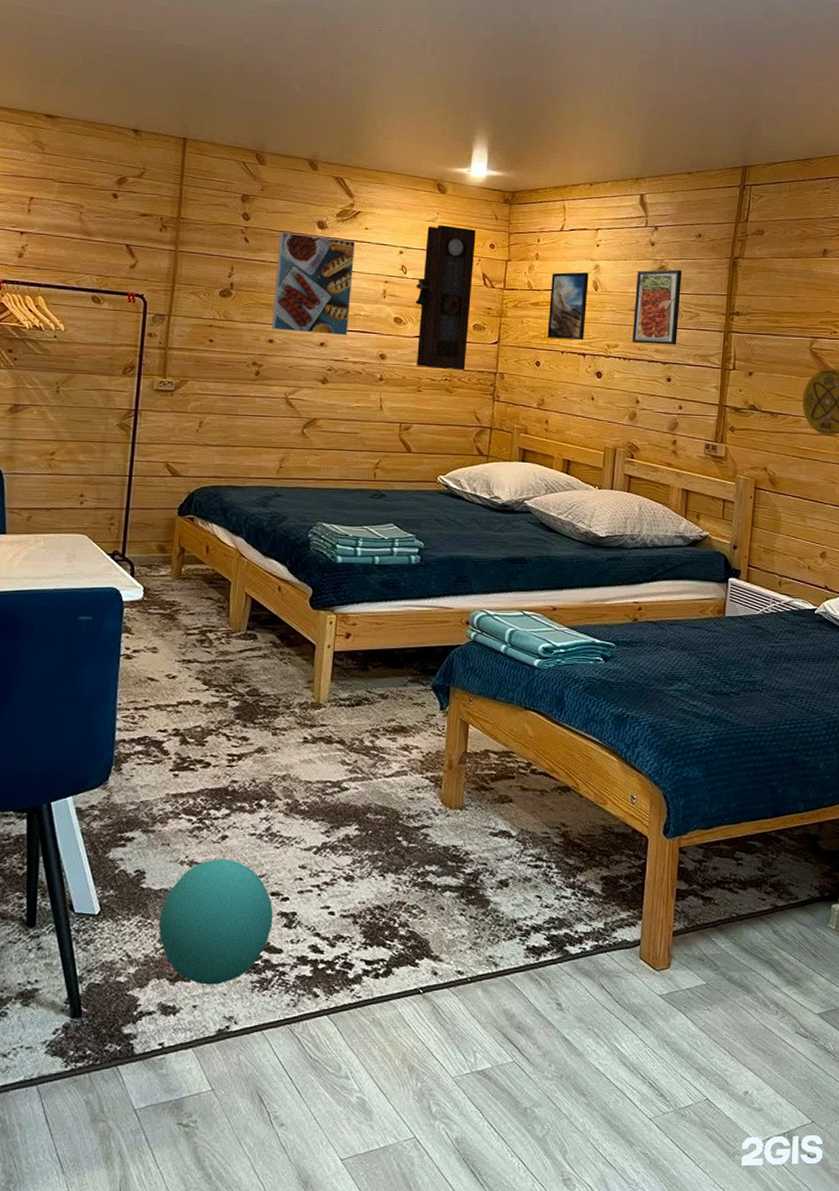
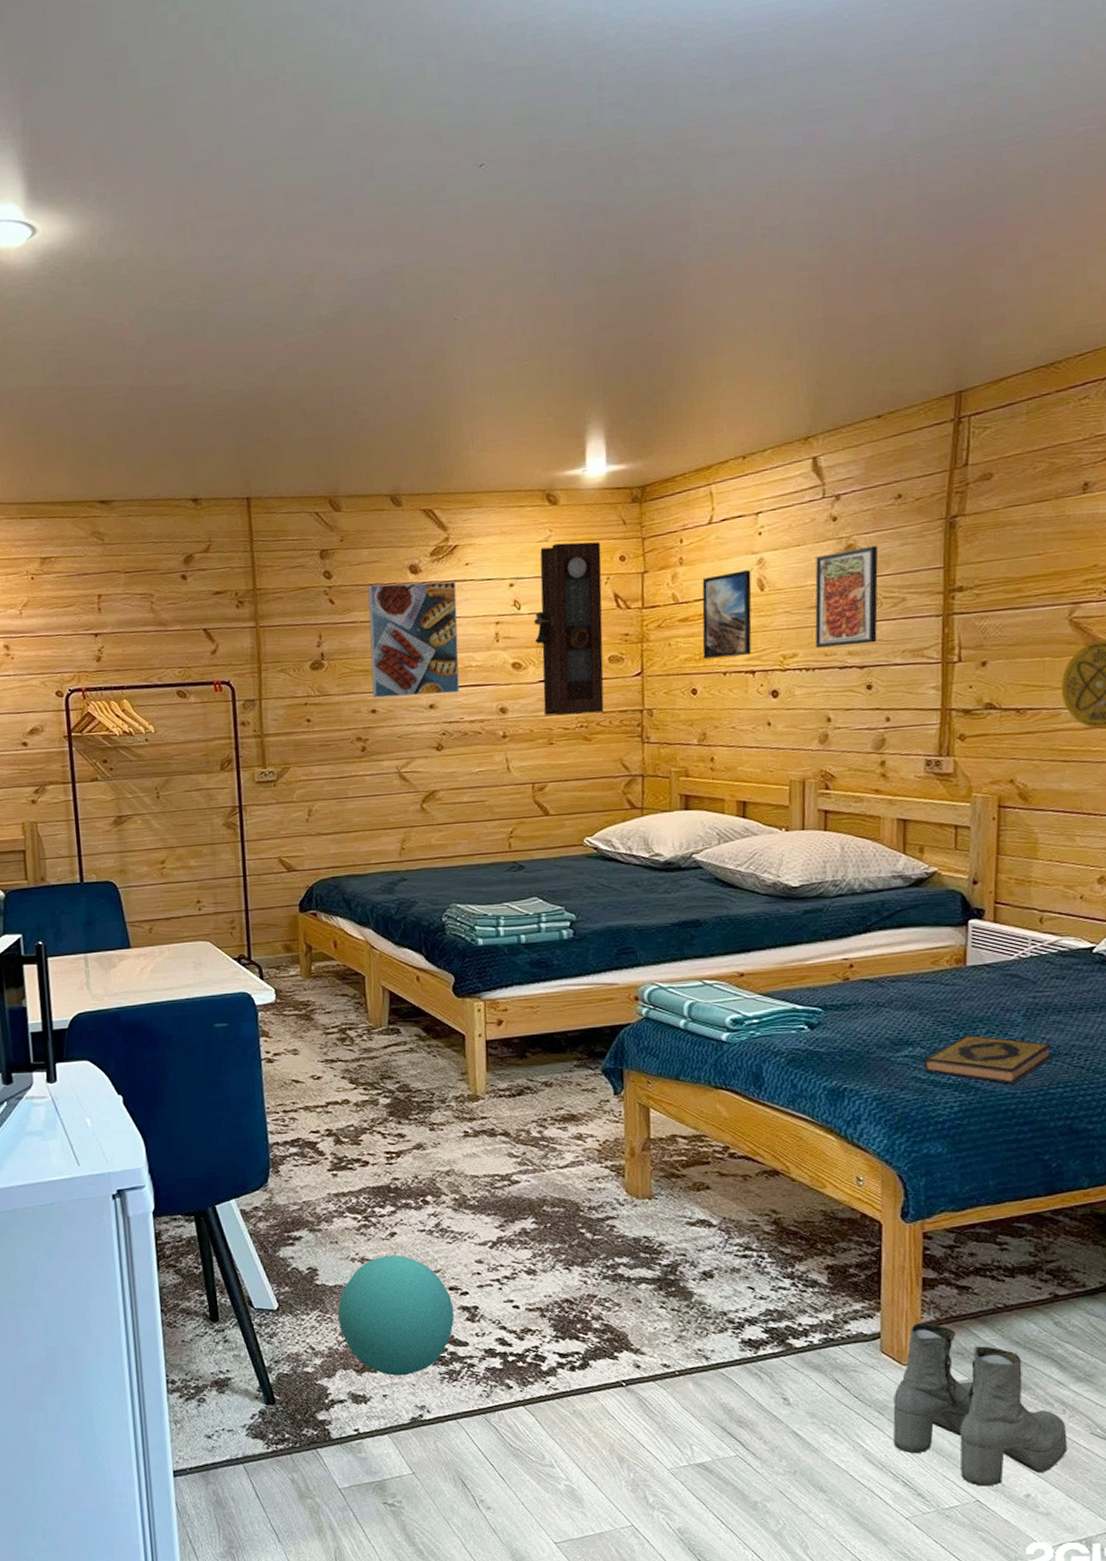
boots: none [644,930,779,1085] -> present [893,1322,1068,1486]
hardback book: none [689,675,783,719] -> present [923,1035,1052,1084]

